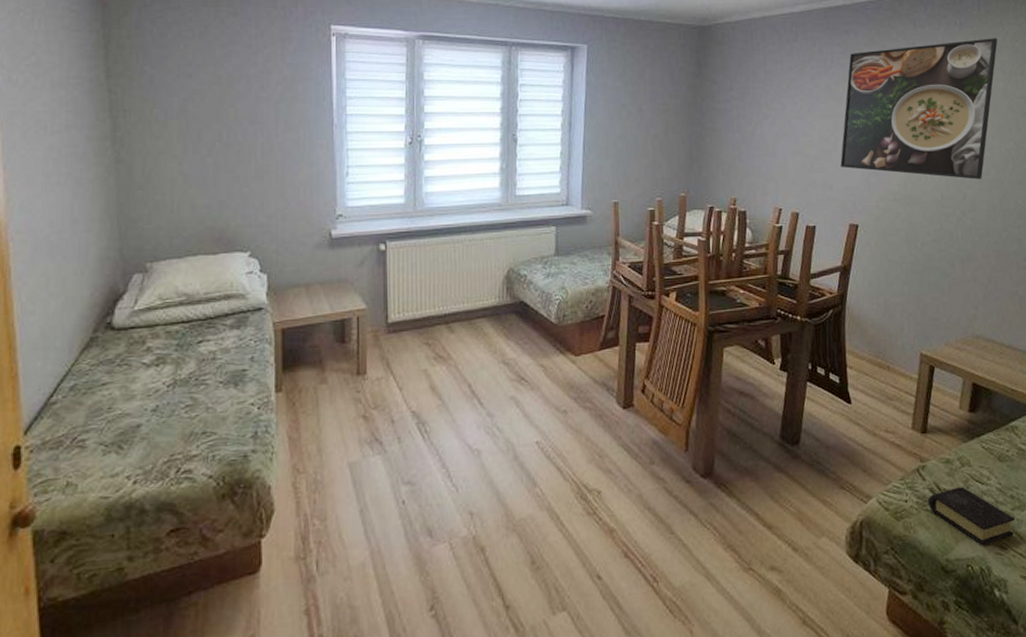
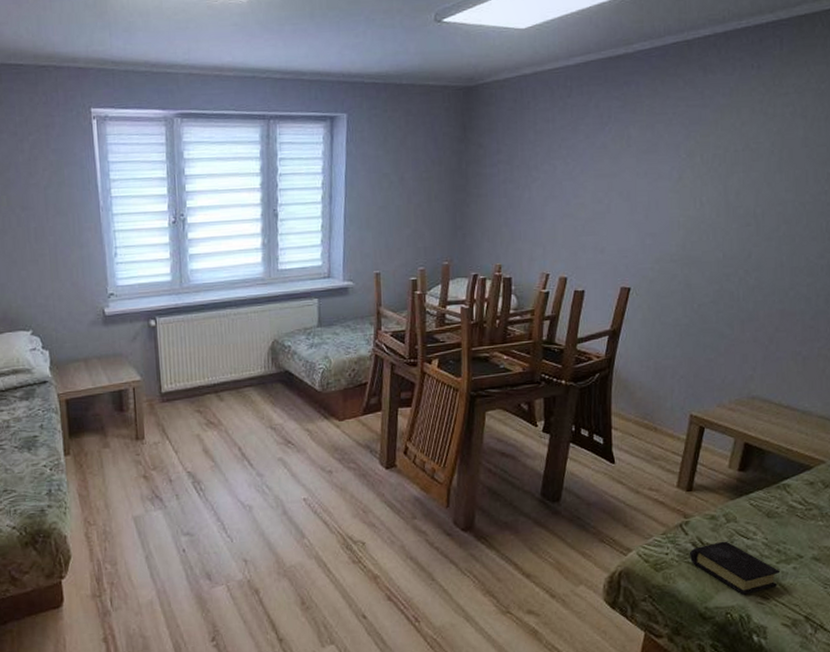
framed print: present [840,38,998,179] -> none [614,80,801,237]

